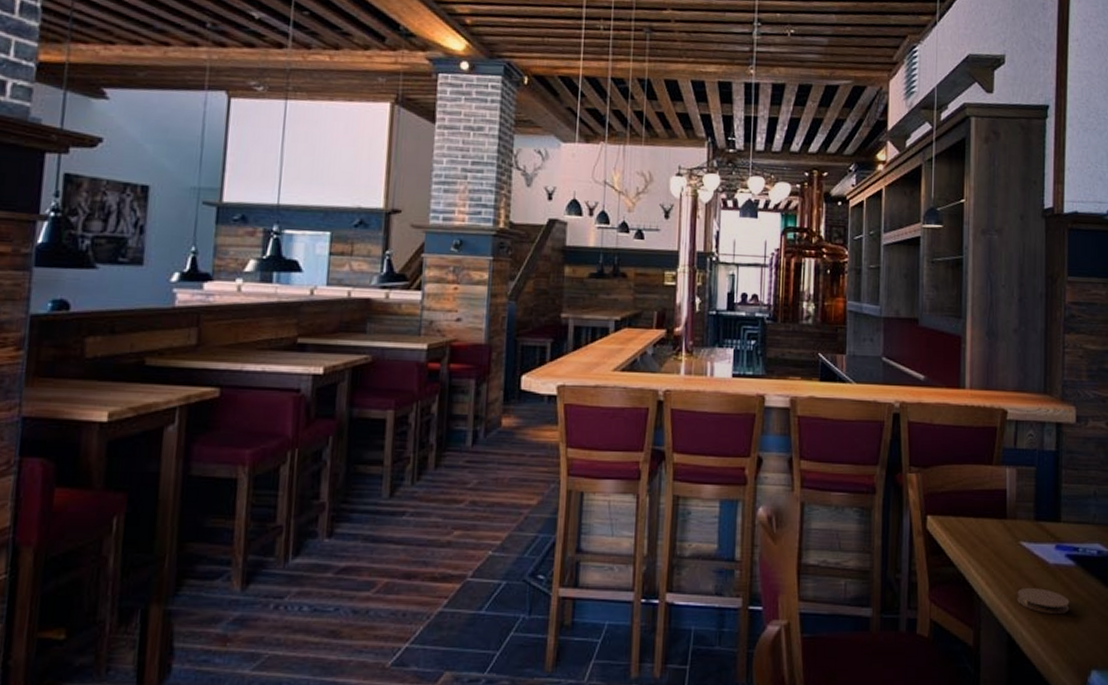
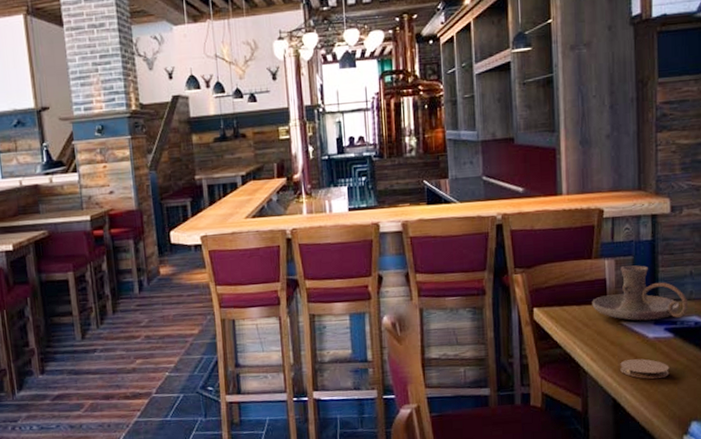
candle holder: none [990,477,1092,543] -> present [592,265,689,321]

